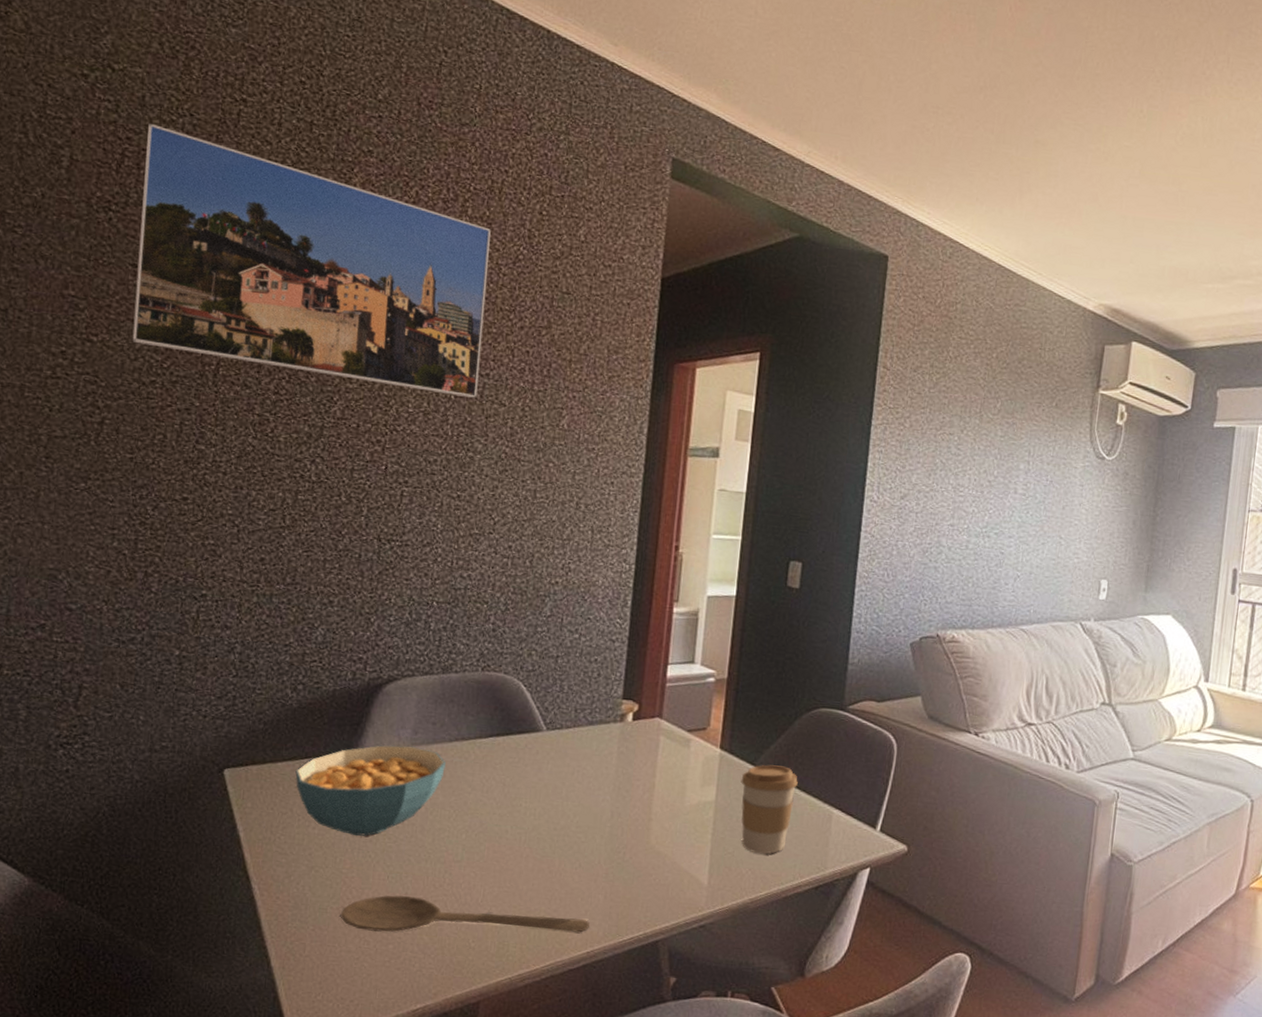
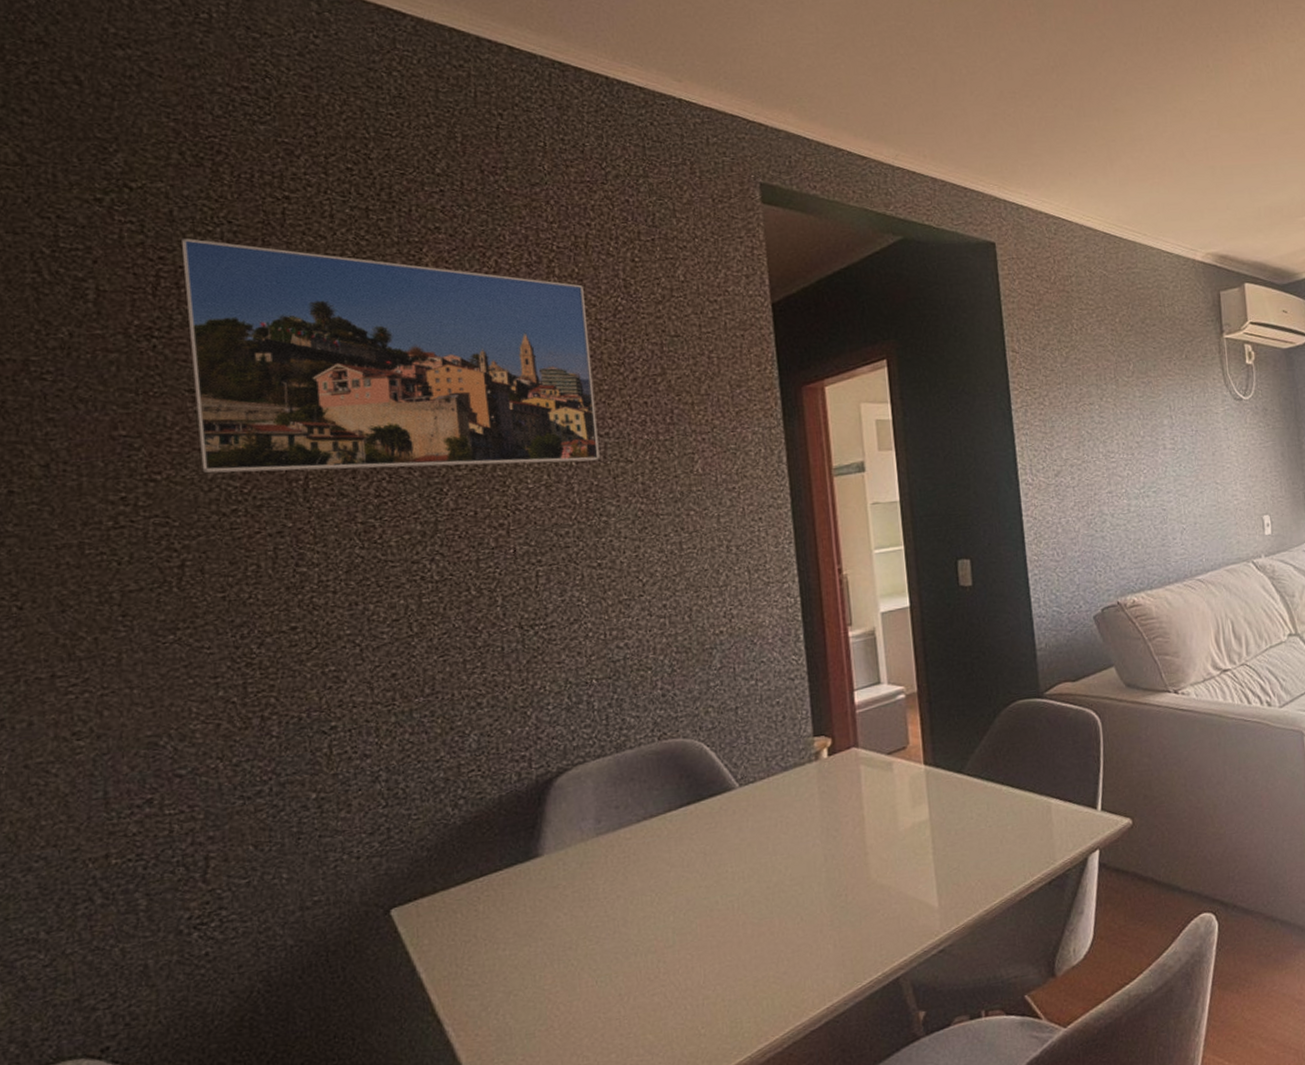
cereal bowl: present [295,745,446,836] -> none [472,836,638,947]
wooden spoon: present [340,895,590,933] -> none [550,974,824,1046]
coffee cup: present [741,764,798,855] -> none [951,767,1010,863]

